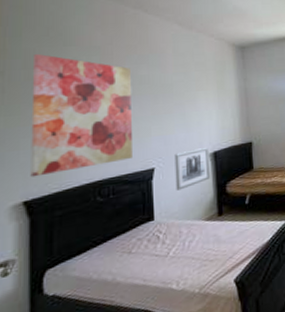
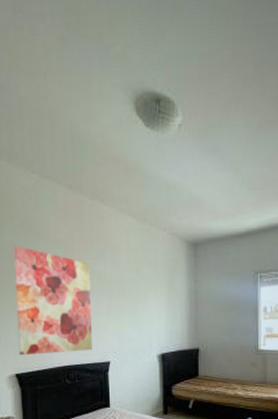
wall art: present [174,148,211,191] -> none [127,349,158,385]

